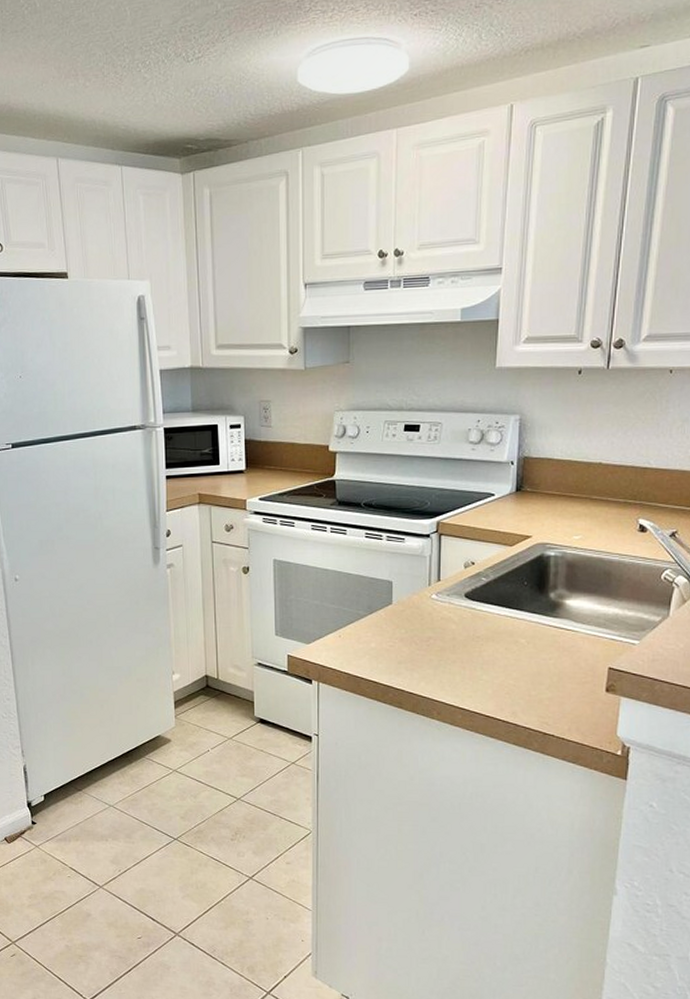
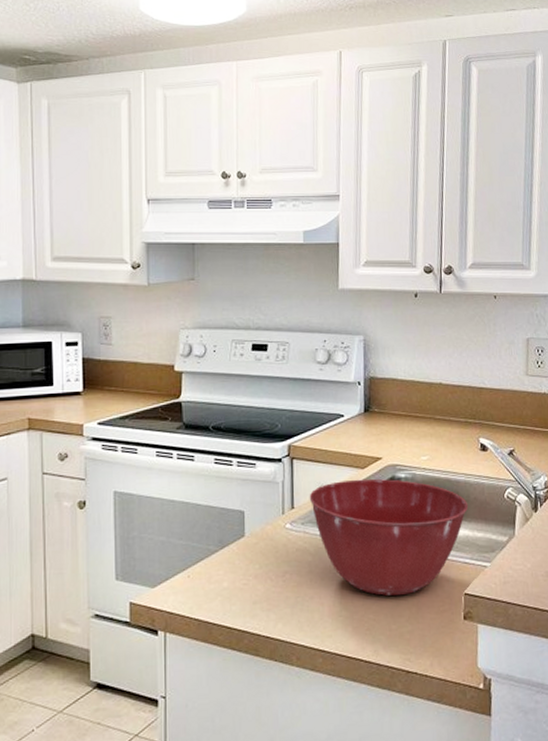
mixing bowl: none [455,556,621,665] -> present [309,478,469,596]

